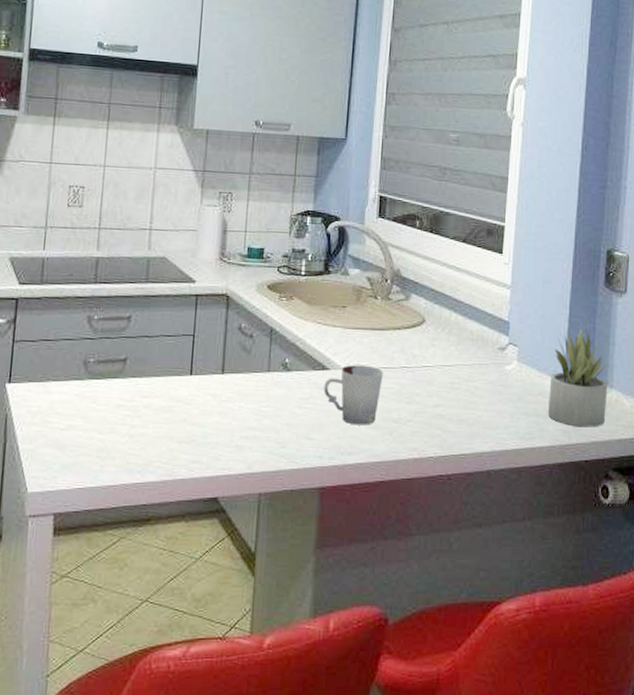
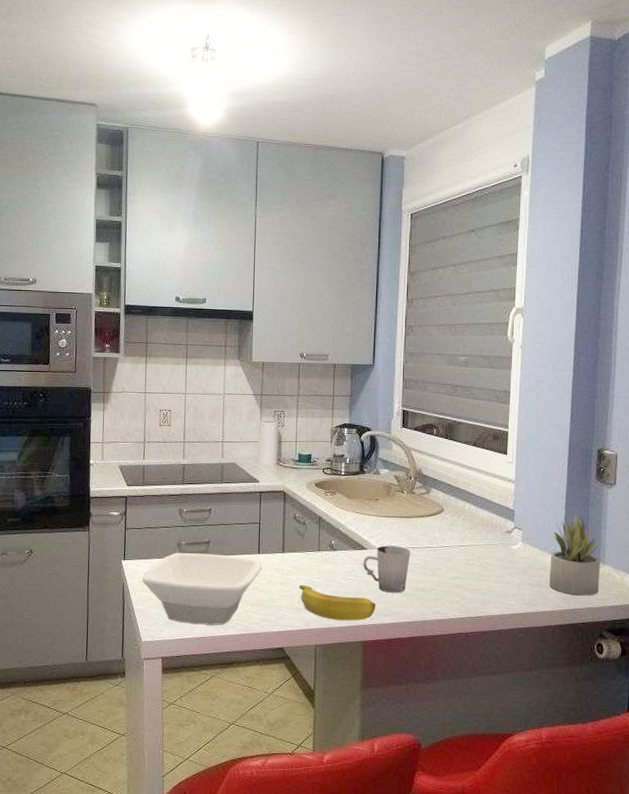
bowl: none [32,373,195,469] -> present [141,553,262,625]
banana: none [241,414,338,462] -> present [299,584,376,621]

